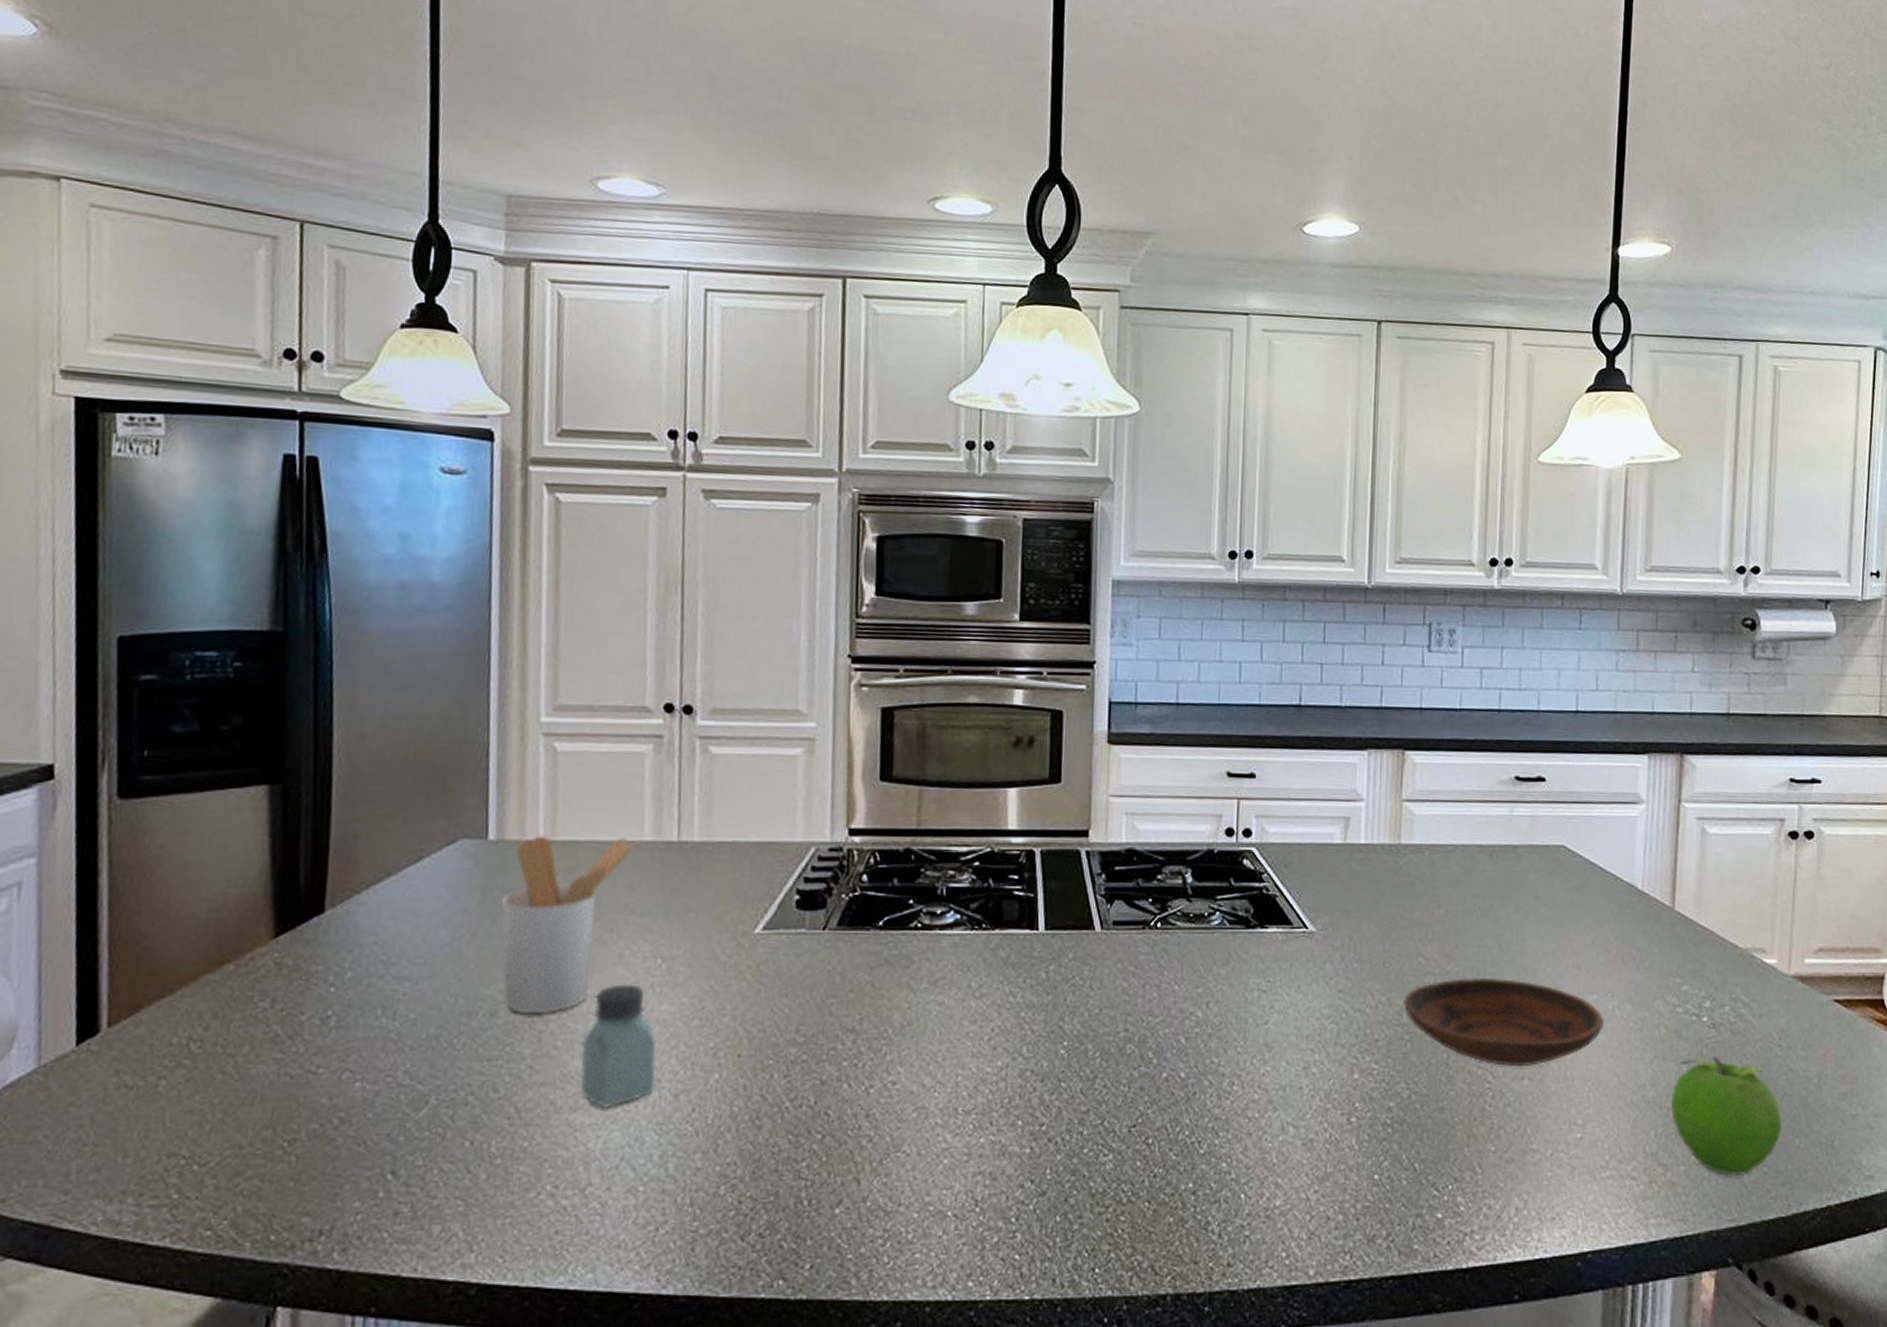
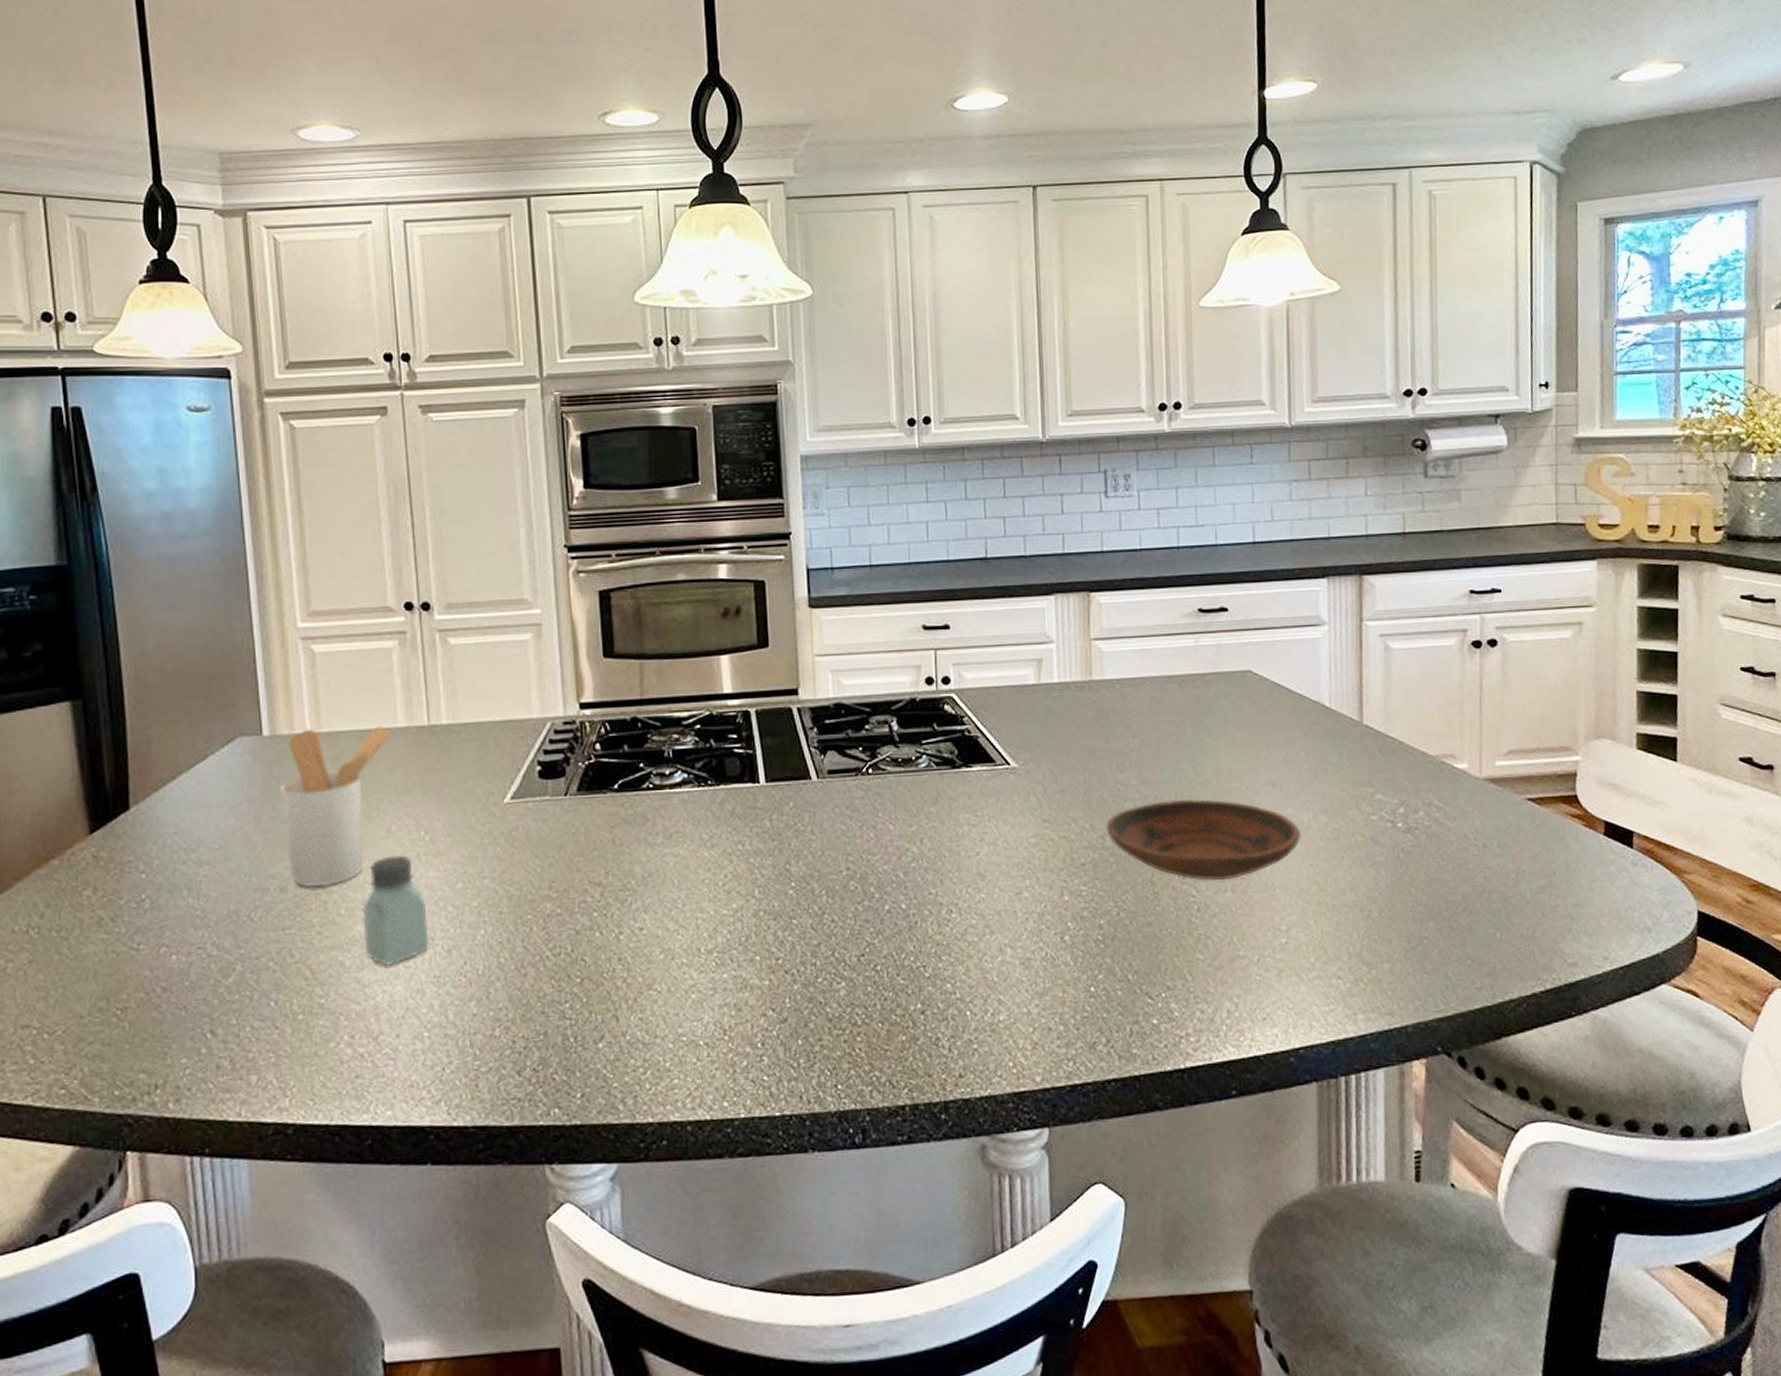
fruit: present [1670,1055,1782,1177] -> none [1371,858,1482,971]

